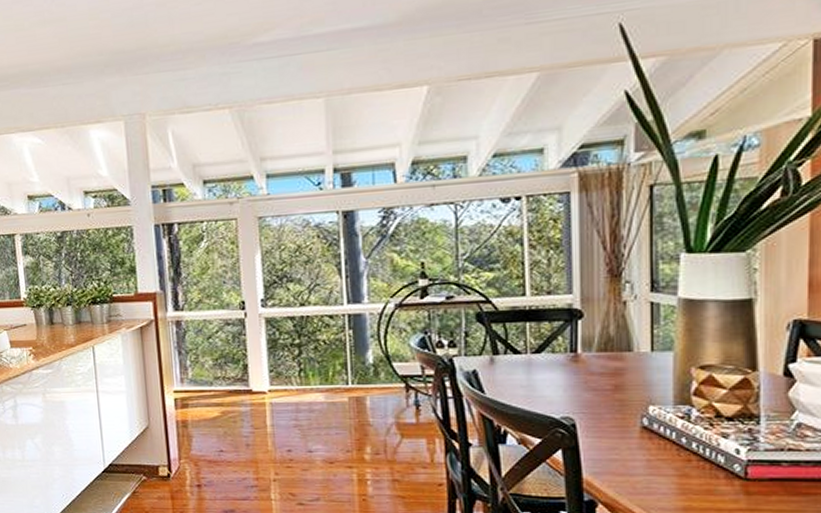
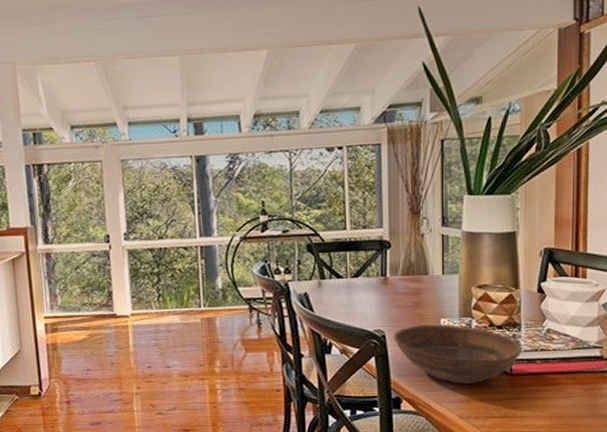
bowl: none [586,412,762,488] -> present [393,324,522,384]

